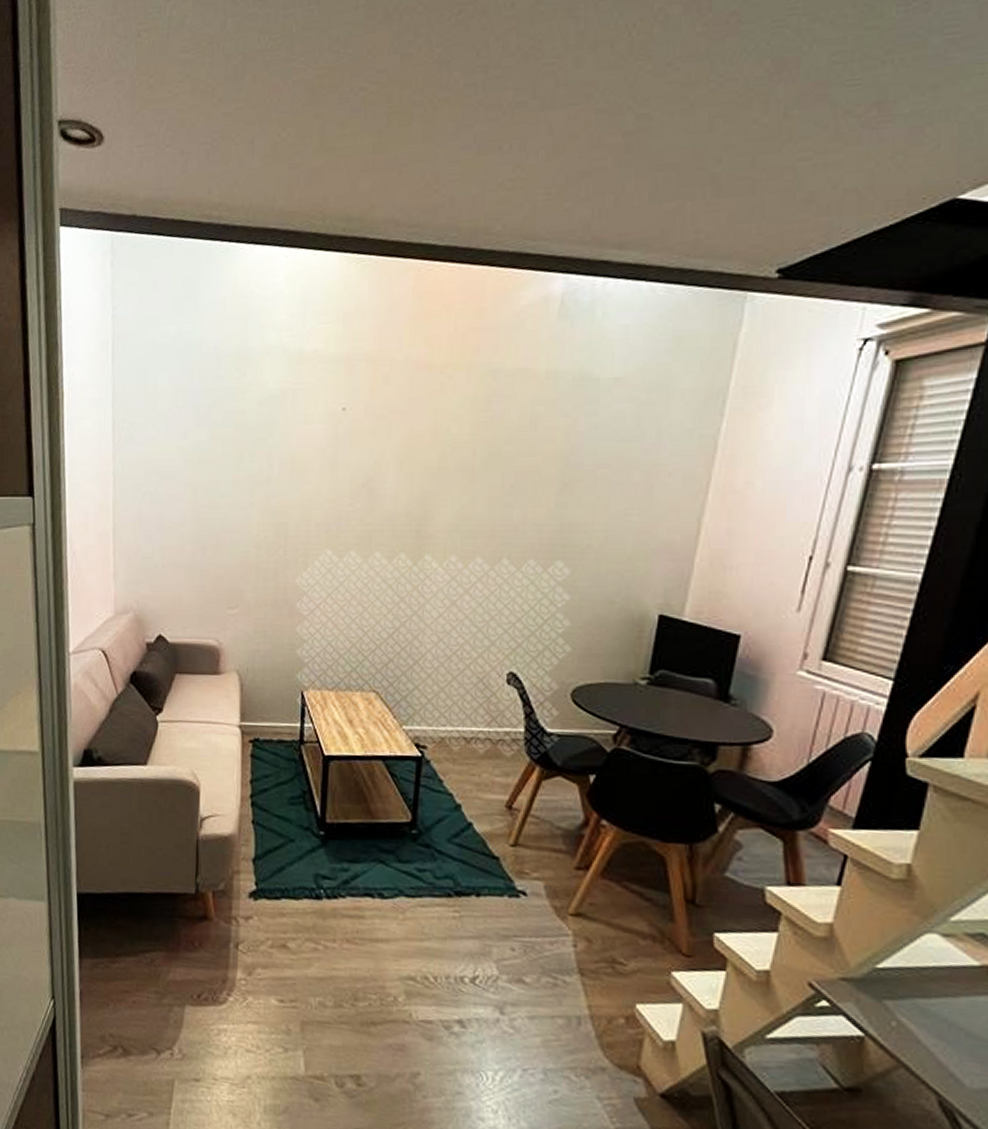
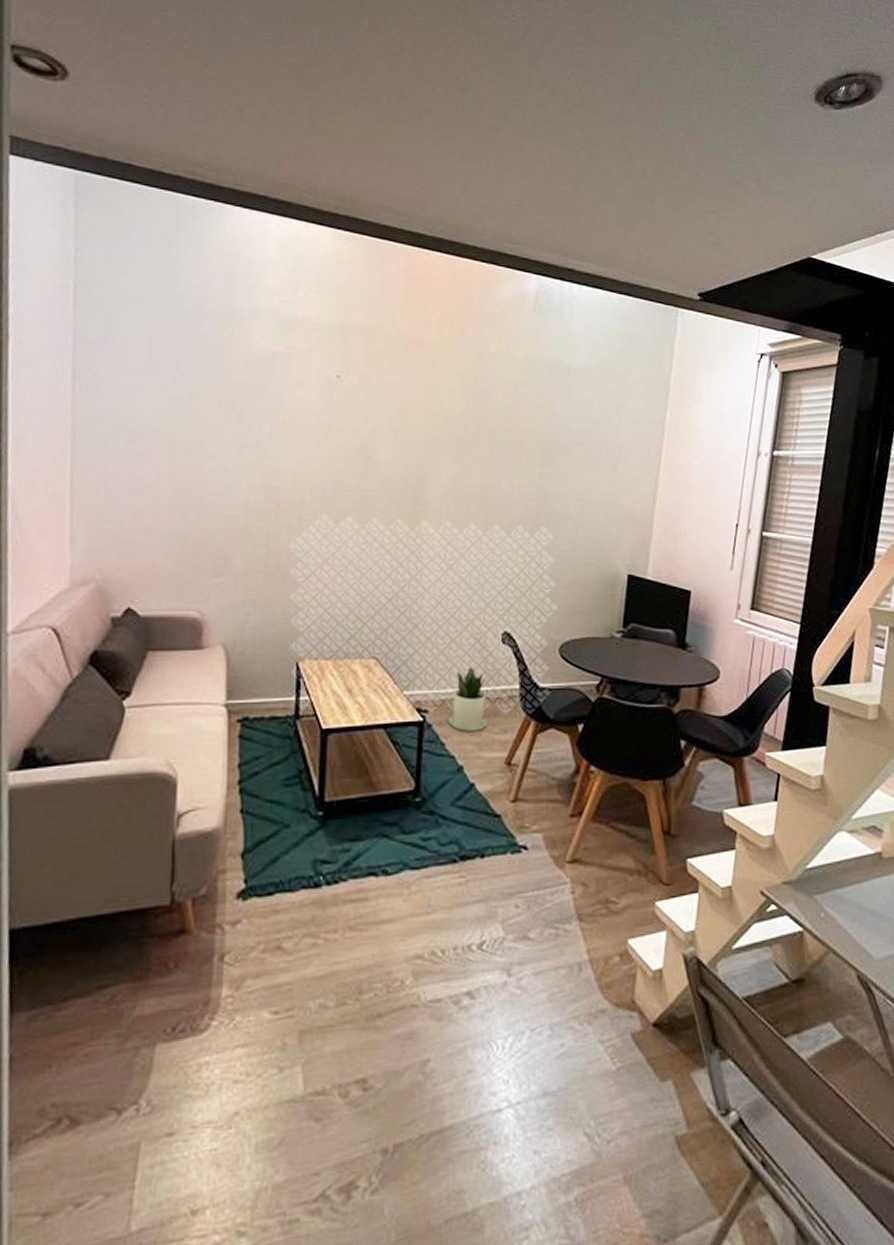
planter: none [446,706,489,772] -> present [448,666,487,732]

